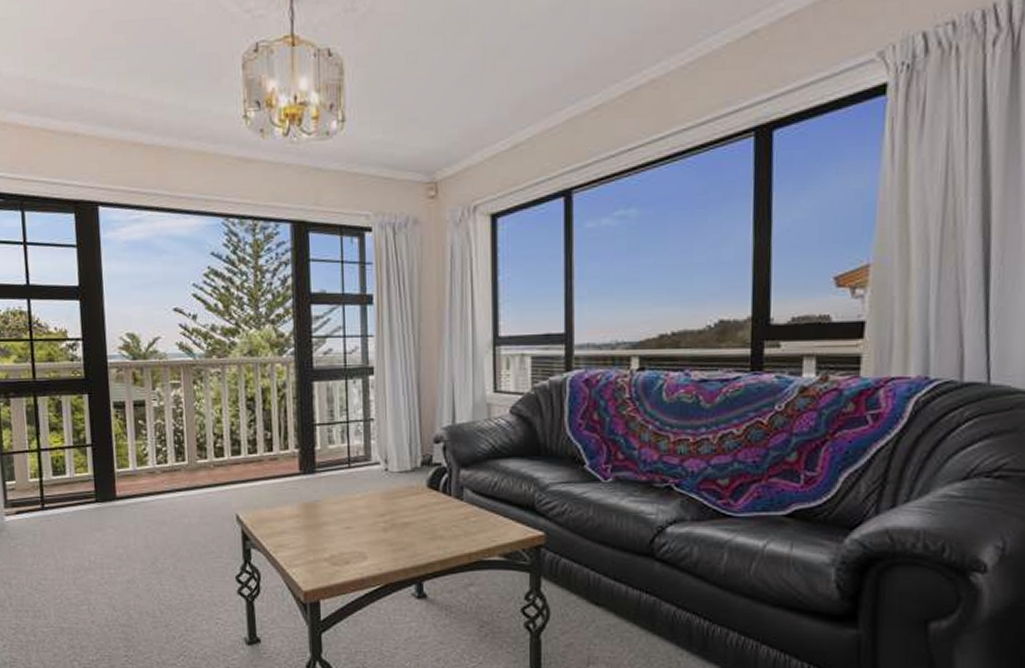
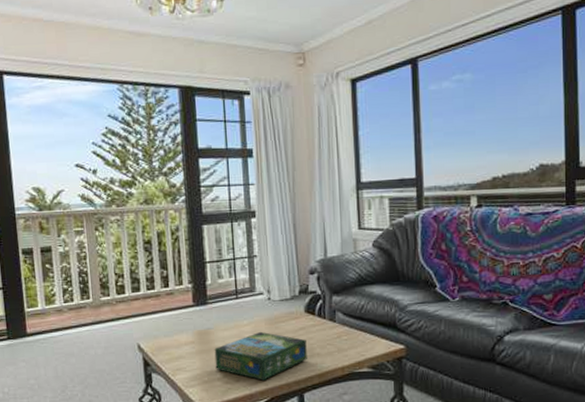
board game: none [322,507,428,564] -> present [214,331,307,381]

